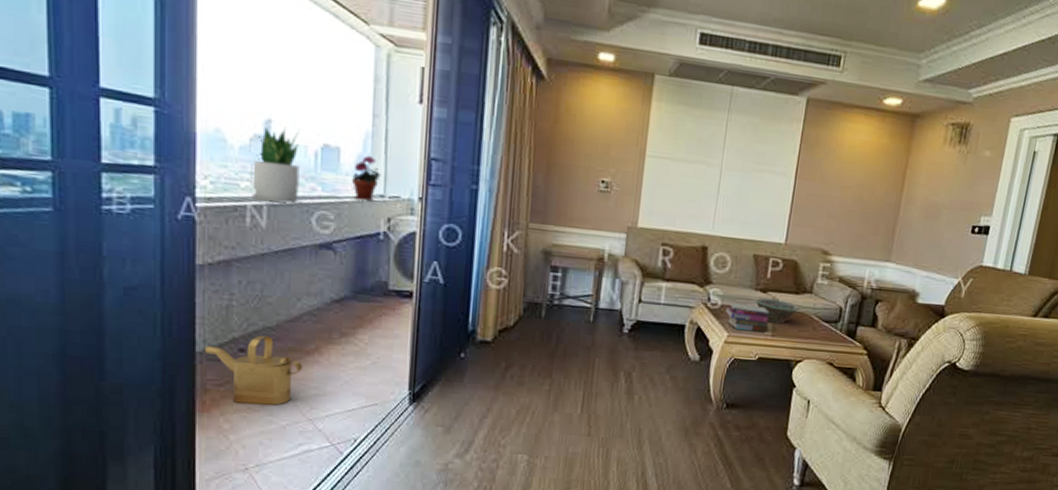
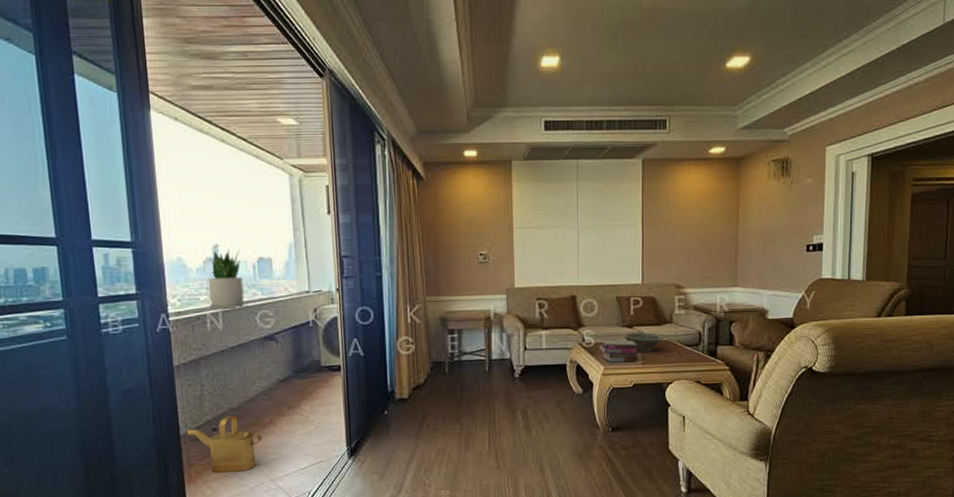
potted plant: present [351,156,381,202] -> none [282,262,305,298]

